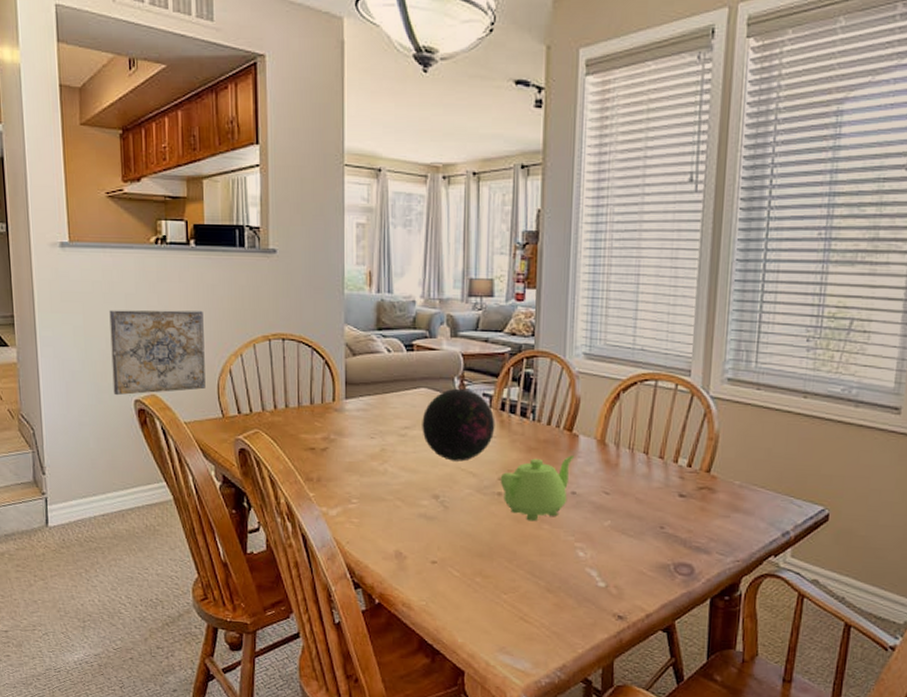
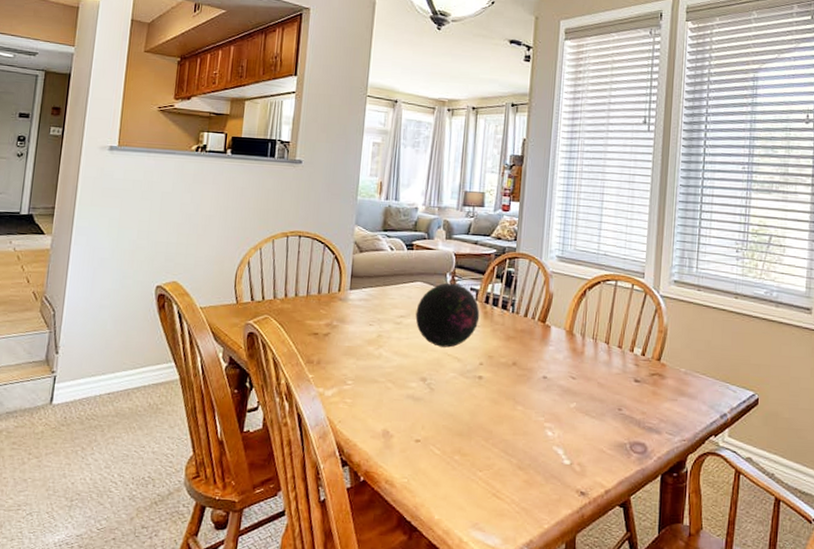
wall art: present [109,310,206,396] -> none [137,205,231,282]
teapot: present [500,455,575,522] -> none [481,344,547,403]

